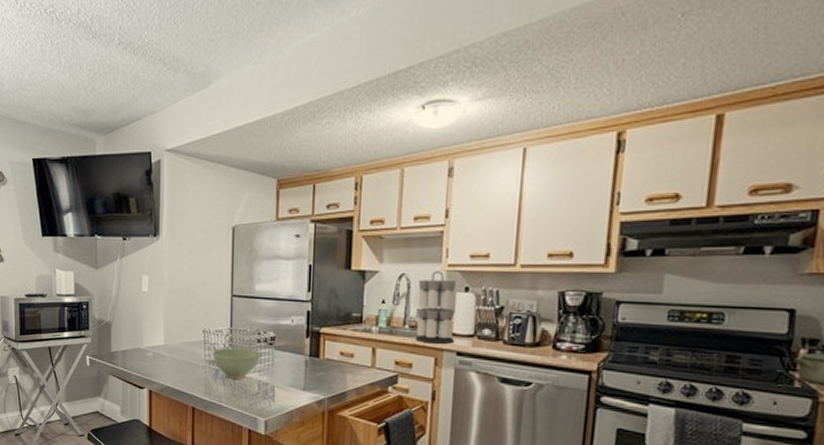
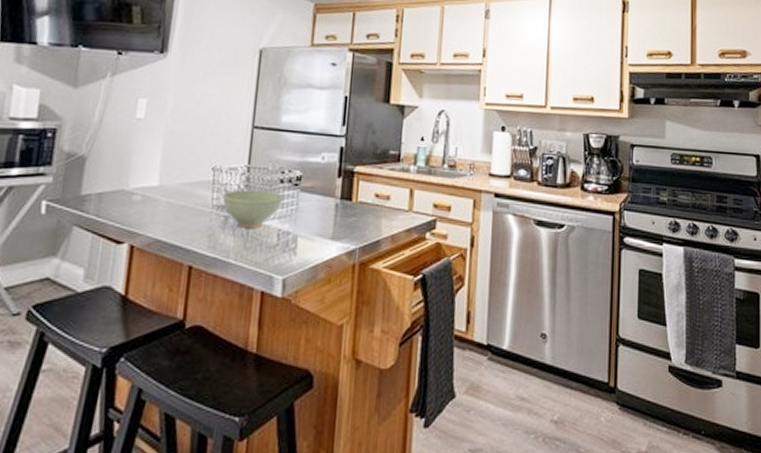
spice rack: present [415,271,456,345] -> none [454,109,493,186]

